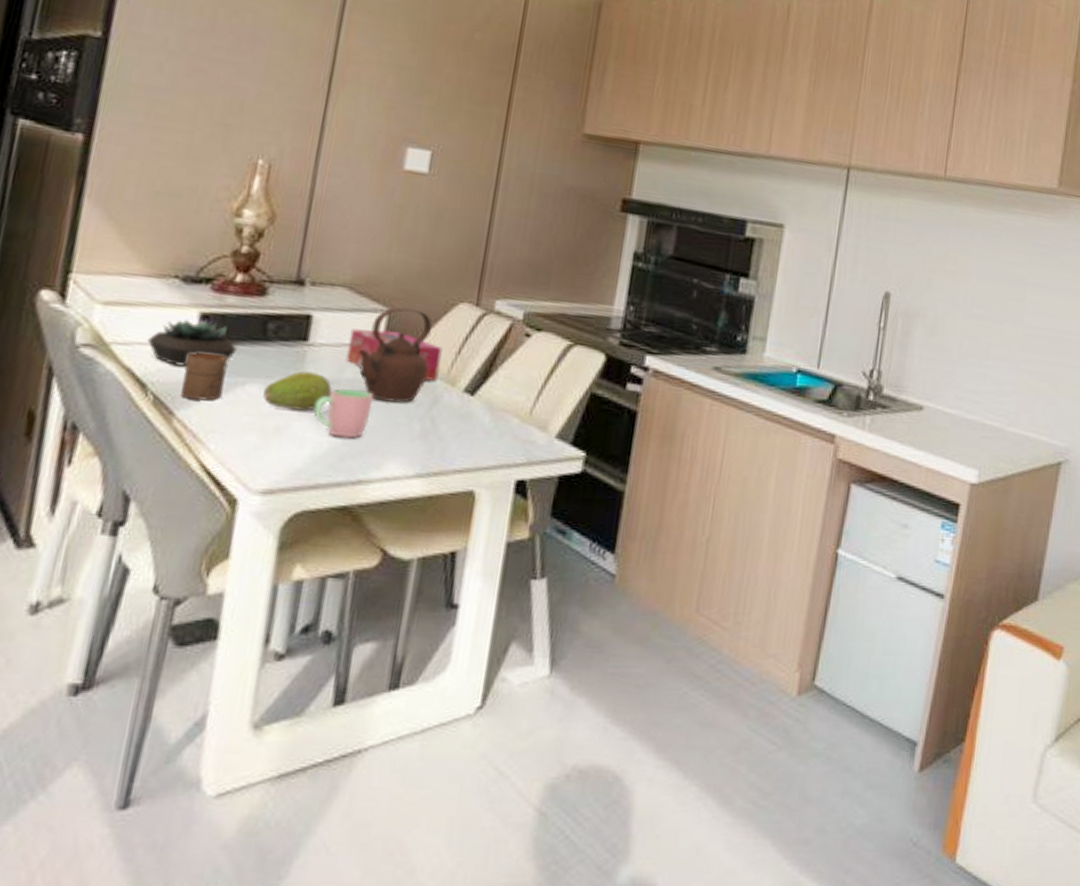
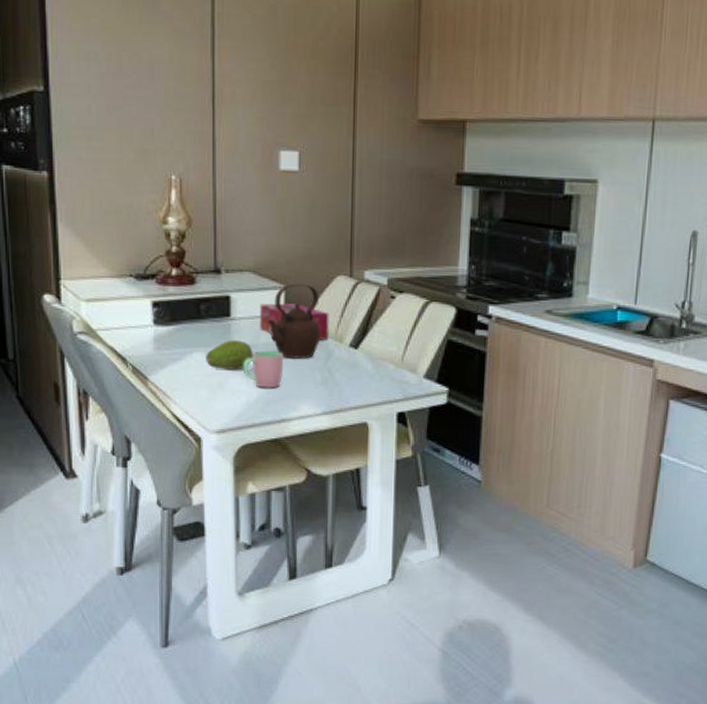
succulent plant: present [147,320,238,367] -> none [120,308,182,343]
cup: present [181,352,228,401] -> none [149,331,177,367]

